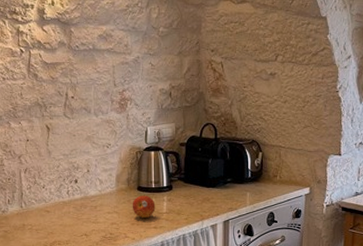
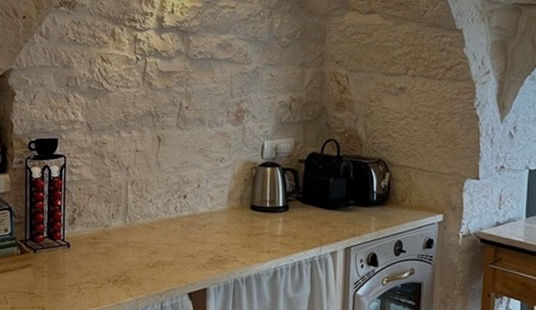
fruit: present [132,195,156,219] -> none [243,215,270,241]

